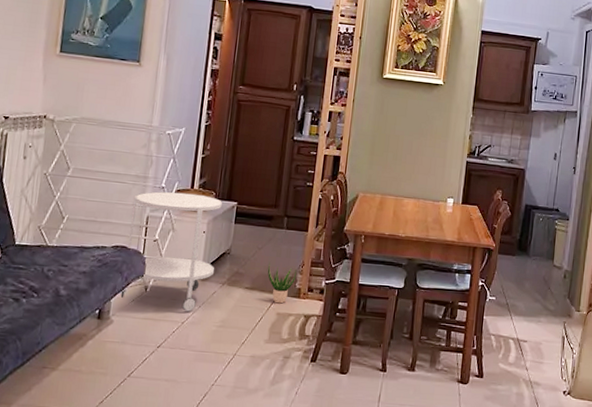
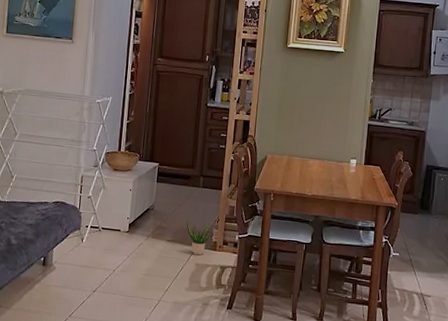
side table: present [120,191,222,312] -> none [61,154,146,261]

